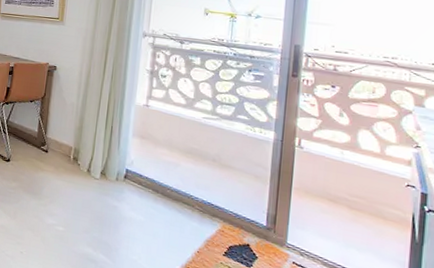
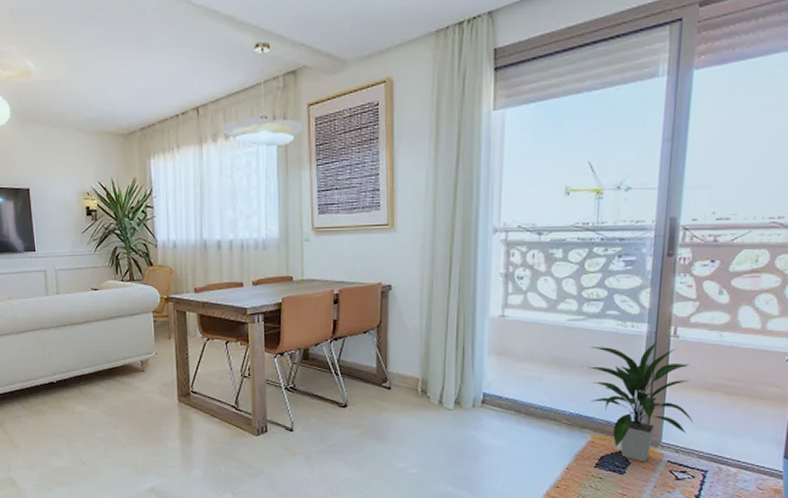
indoor plant: none [219,144,318,259] -> present [587,342,694,462]

